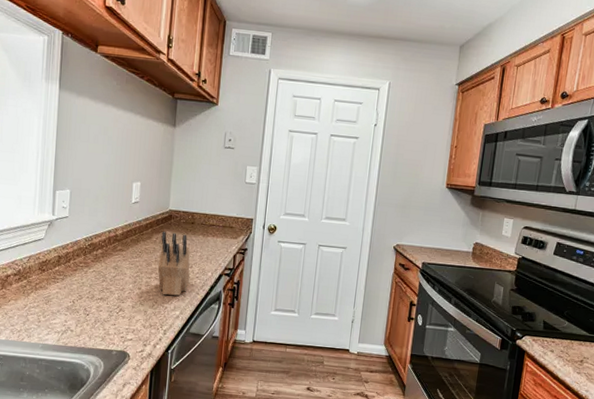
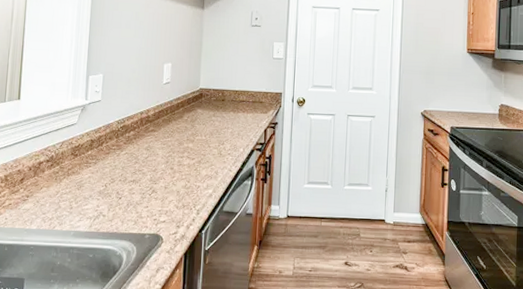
knife block: present [157,231,190,296] -> none [189,109,222,174]

